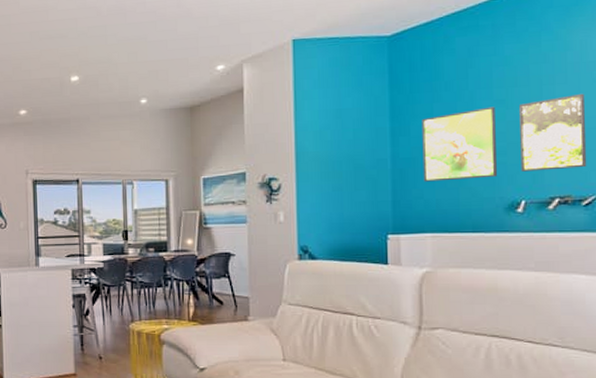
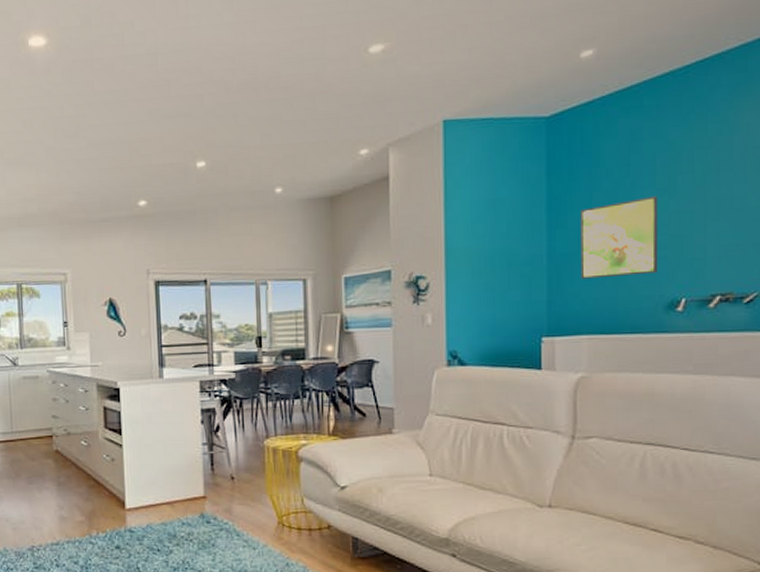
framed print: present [519,93,587,172] -> none [682,181,751,267]

